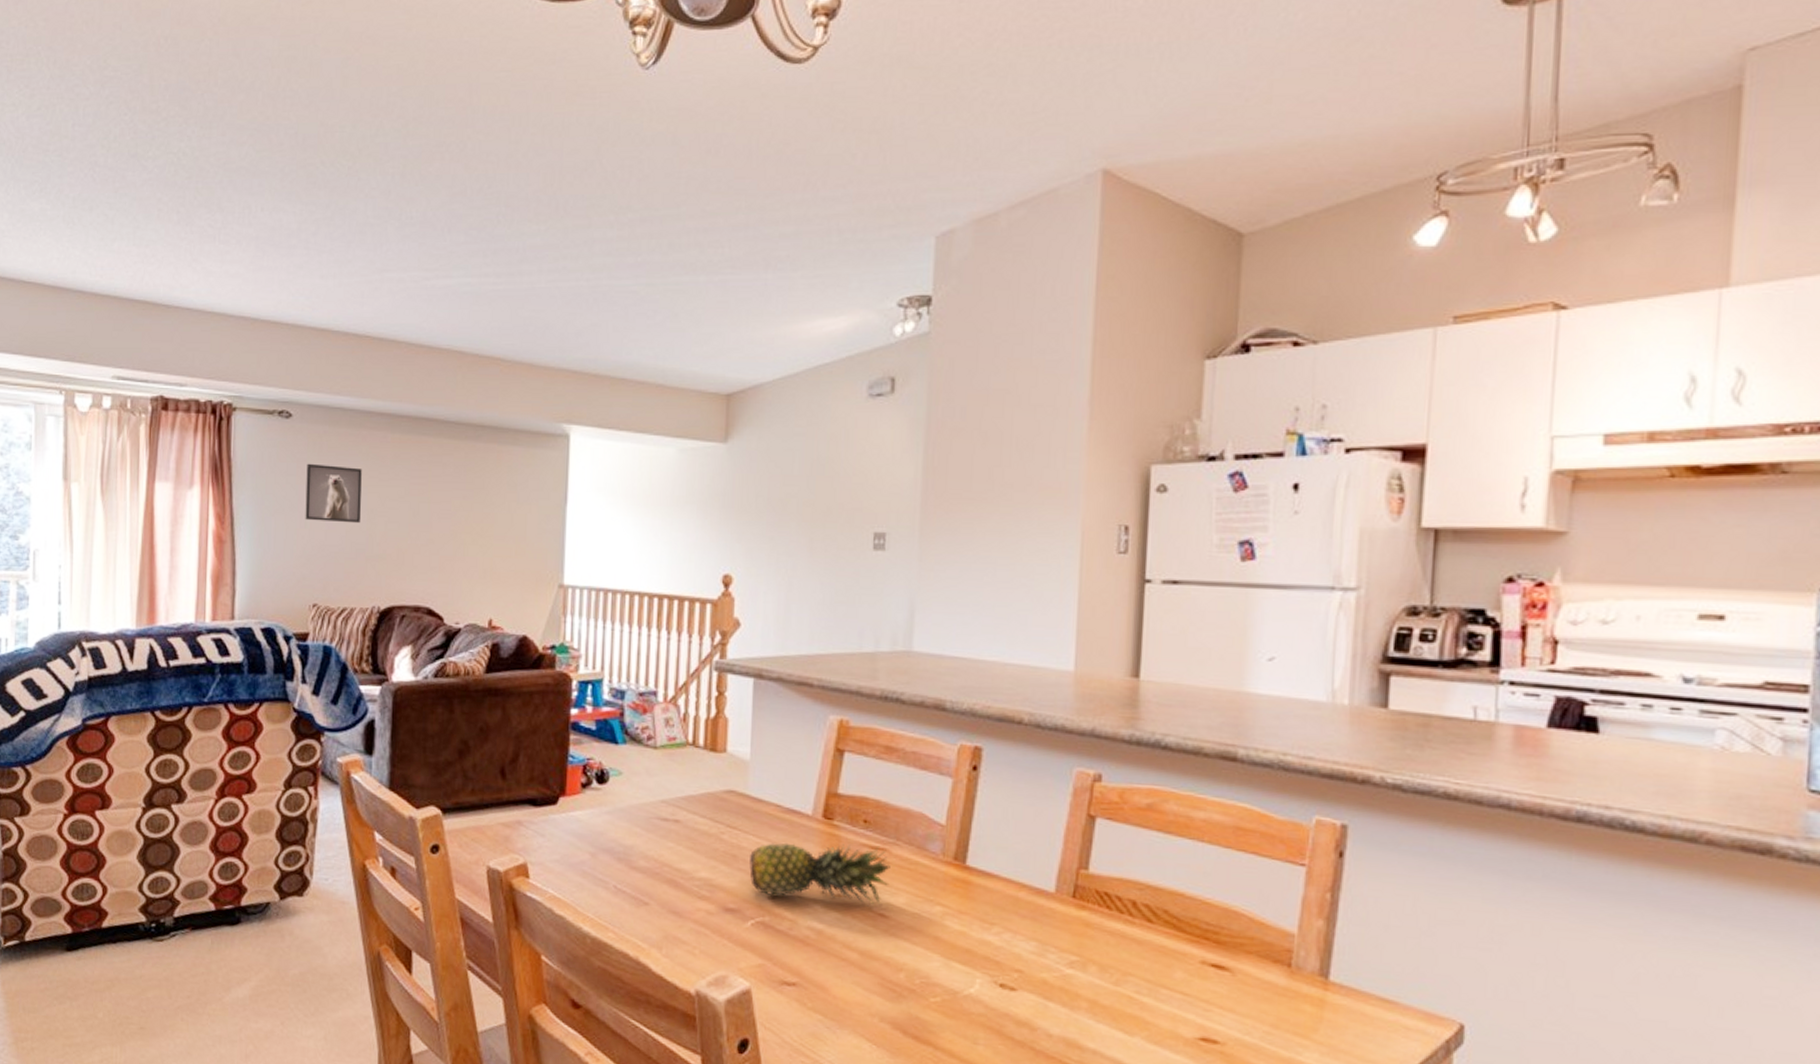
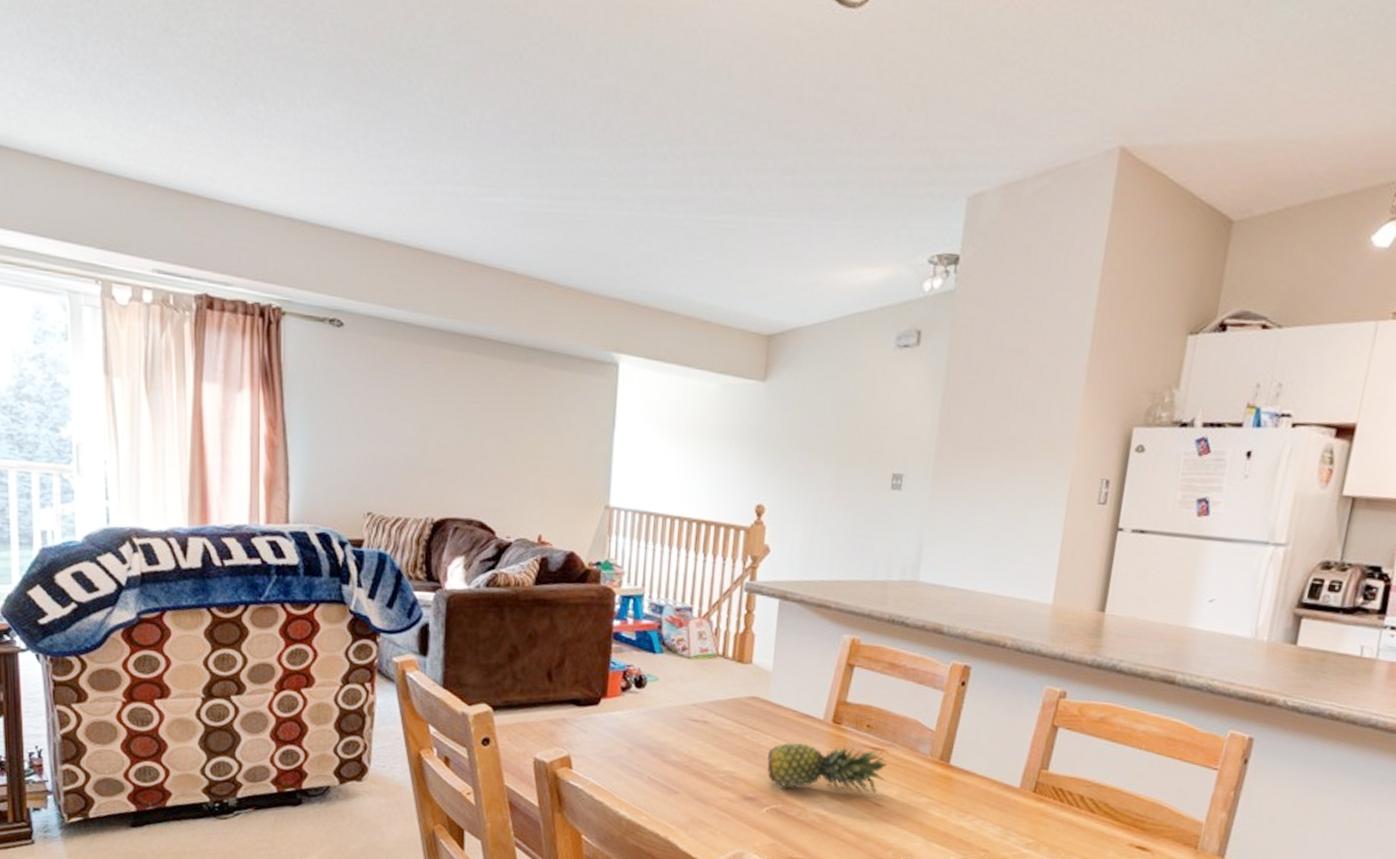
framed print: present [305,463,362,524] -> none [358,374,415,437]

